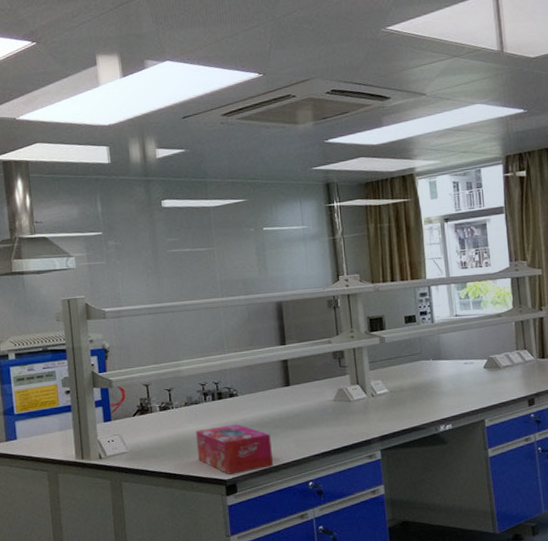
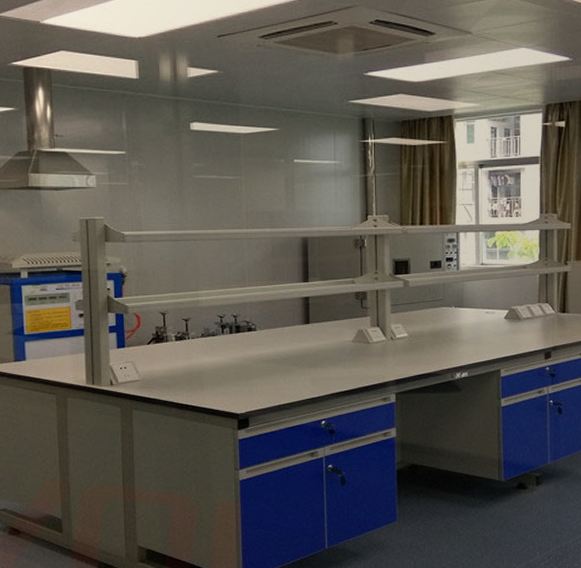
tissue box: present [195,424,274,475] -> none [210,358,288,409]

